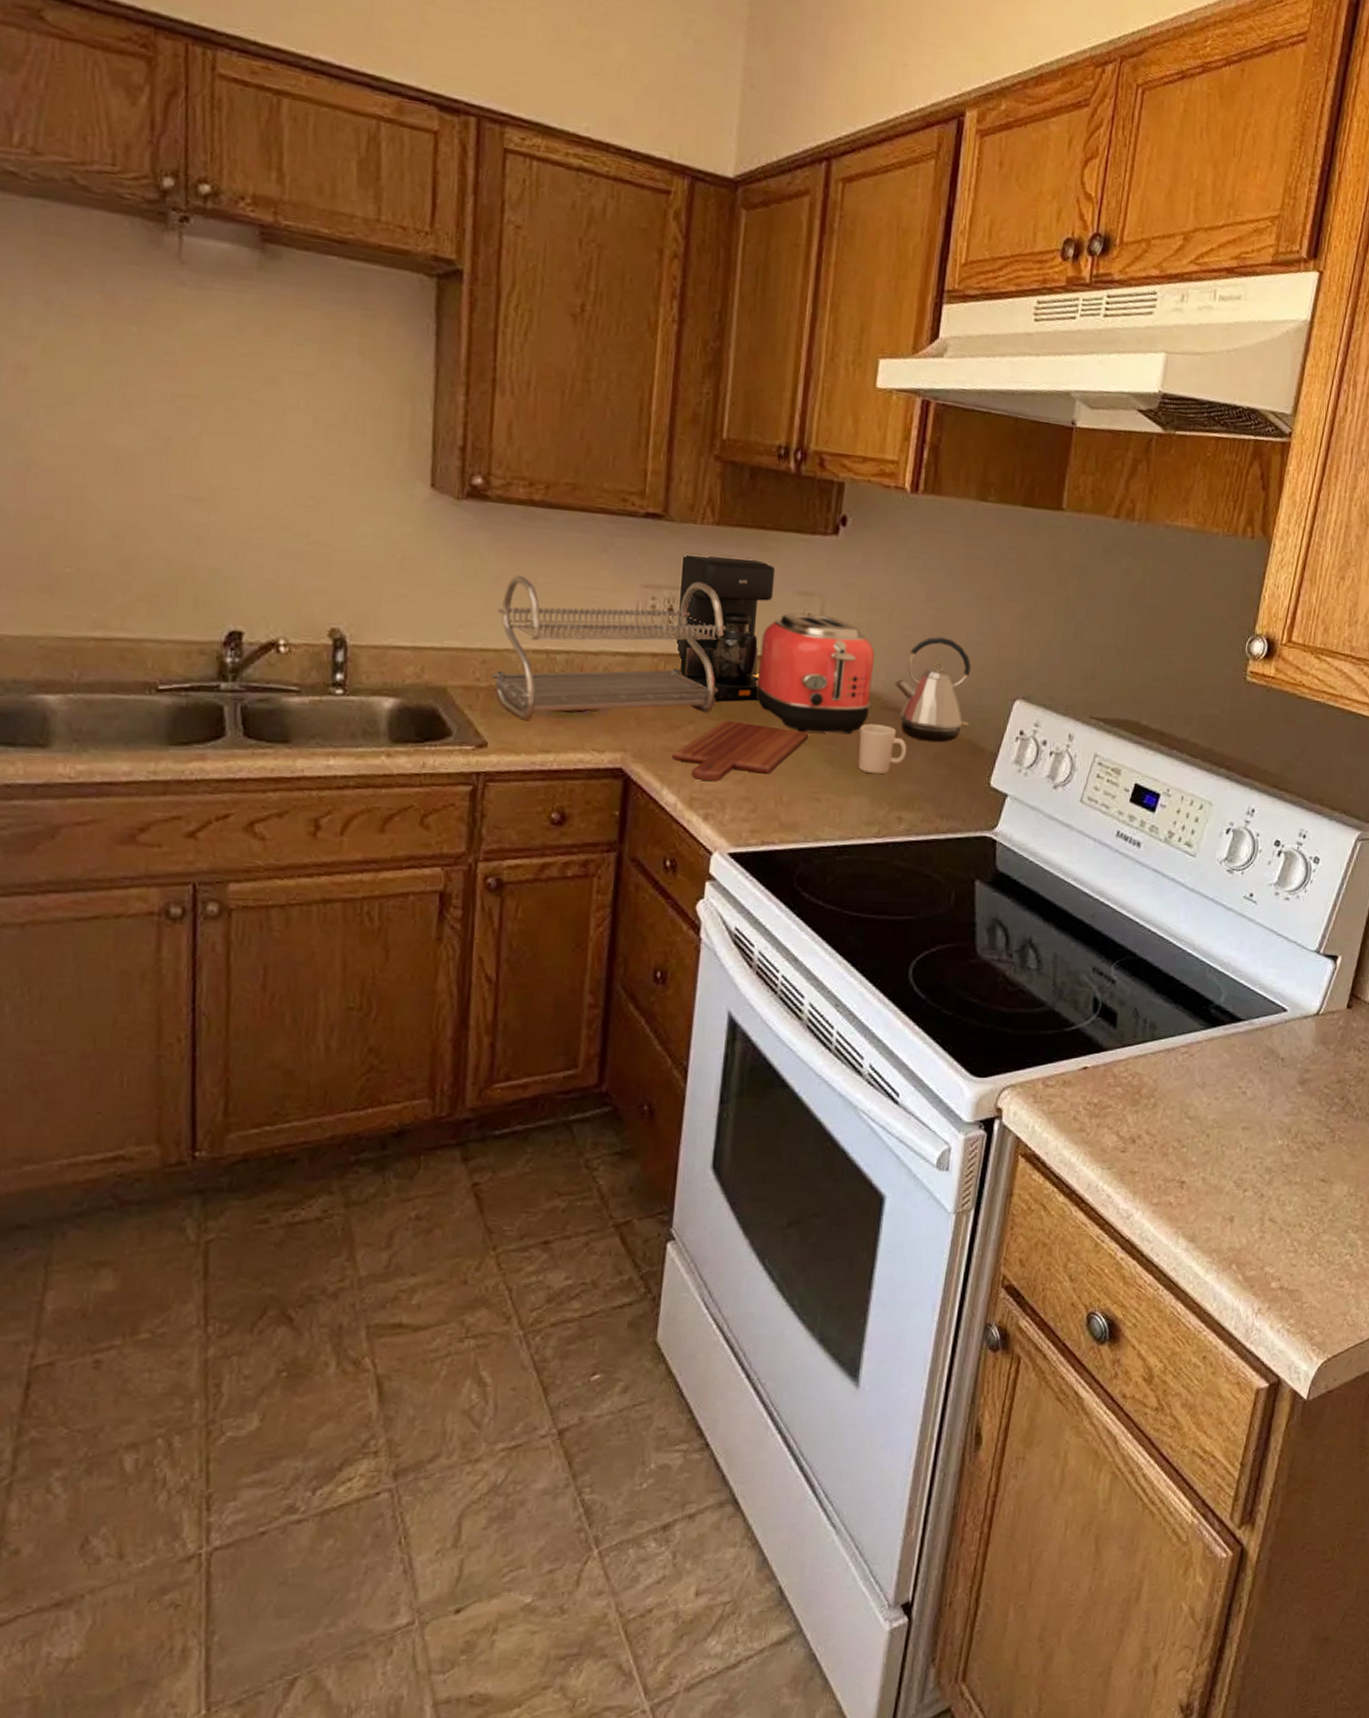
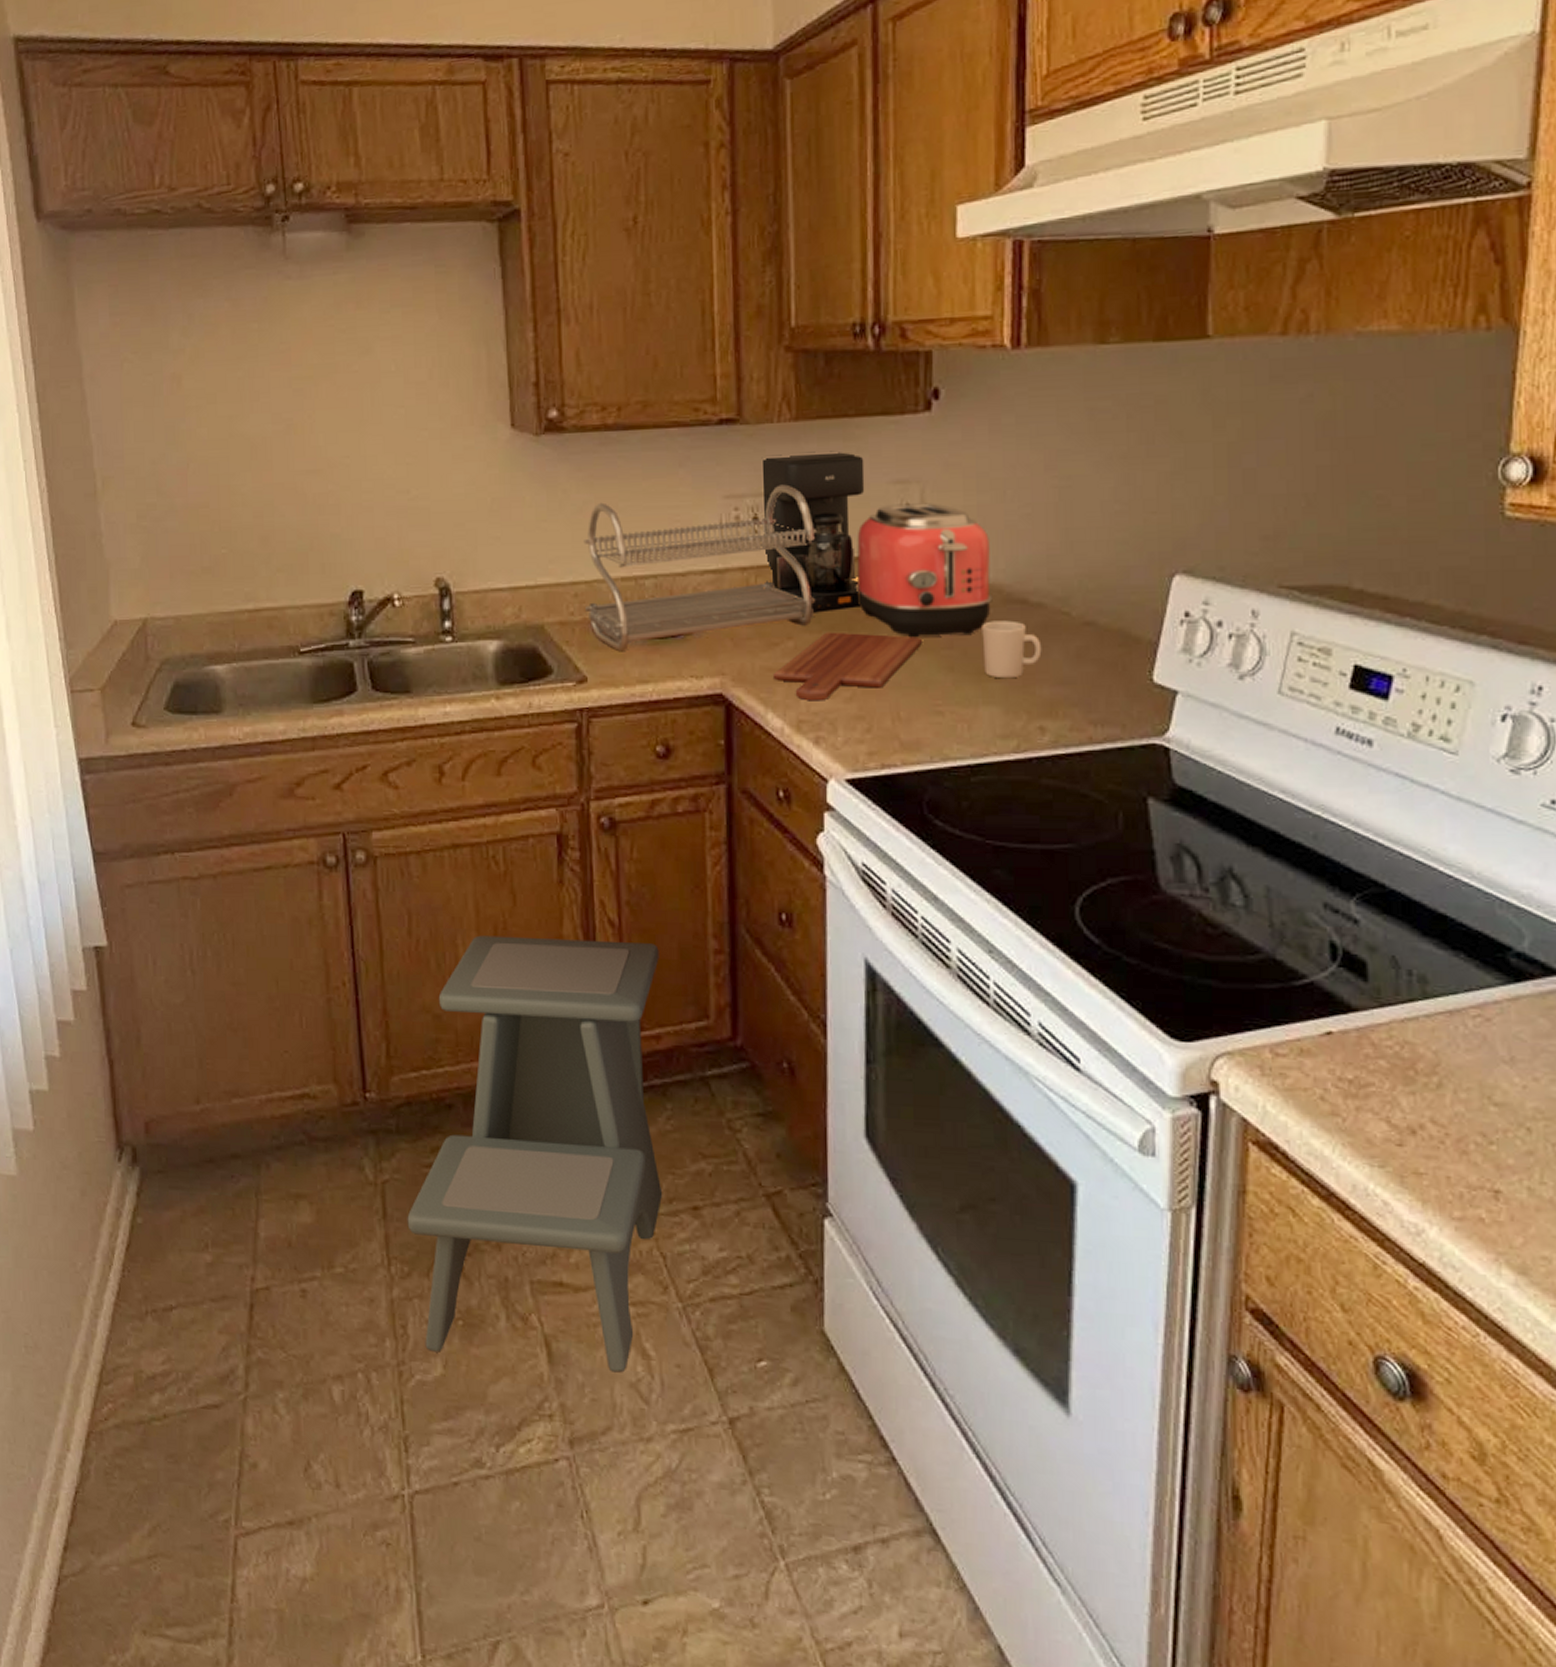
step stool: none [232,990,535,1407] -> present [407,935,662,1373]
kettle: present [894,637,972,743] -> none [1017,511,1117,636]

